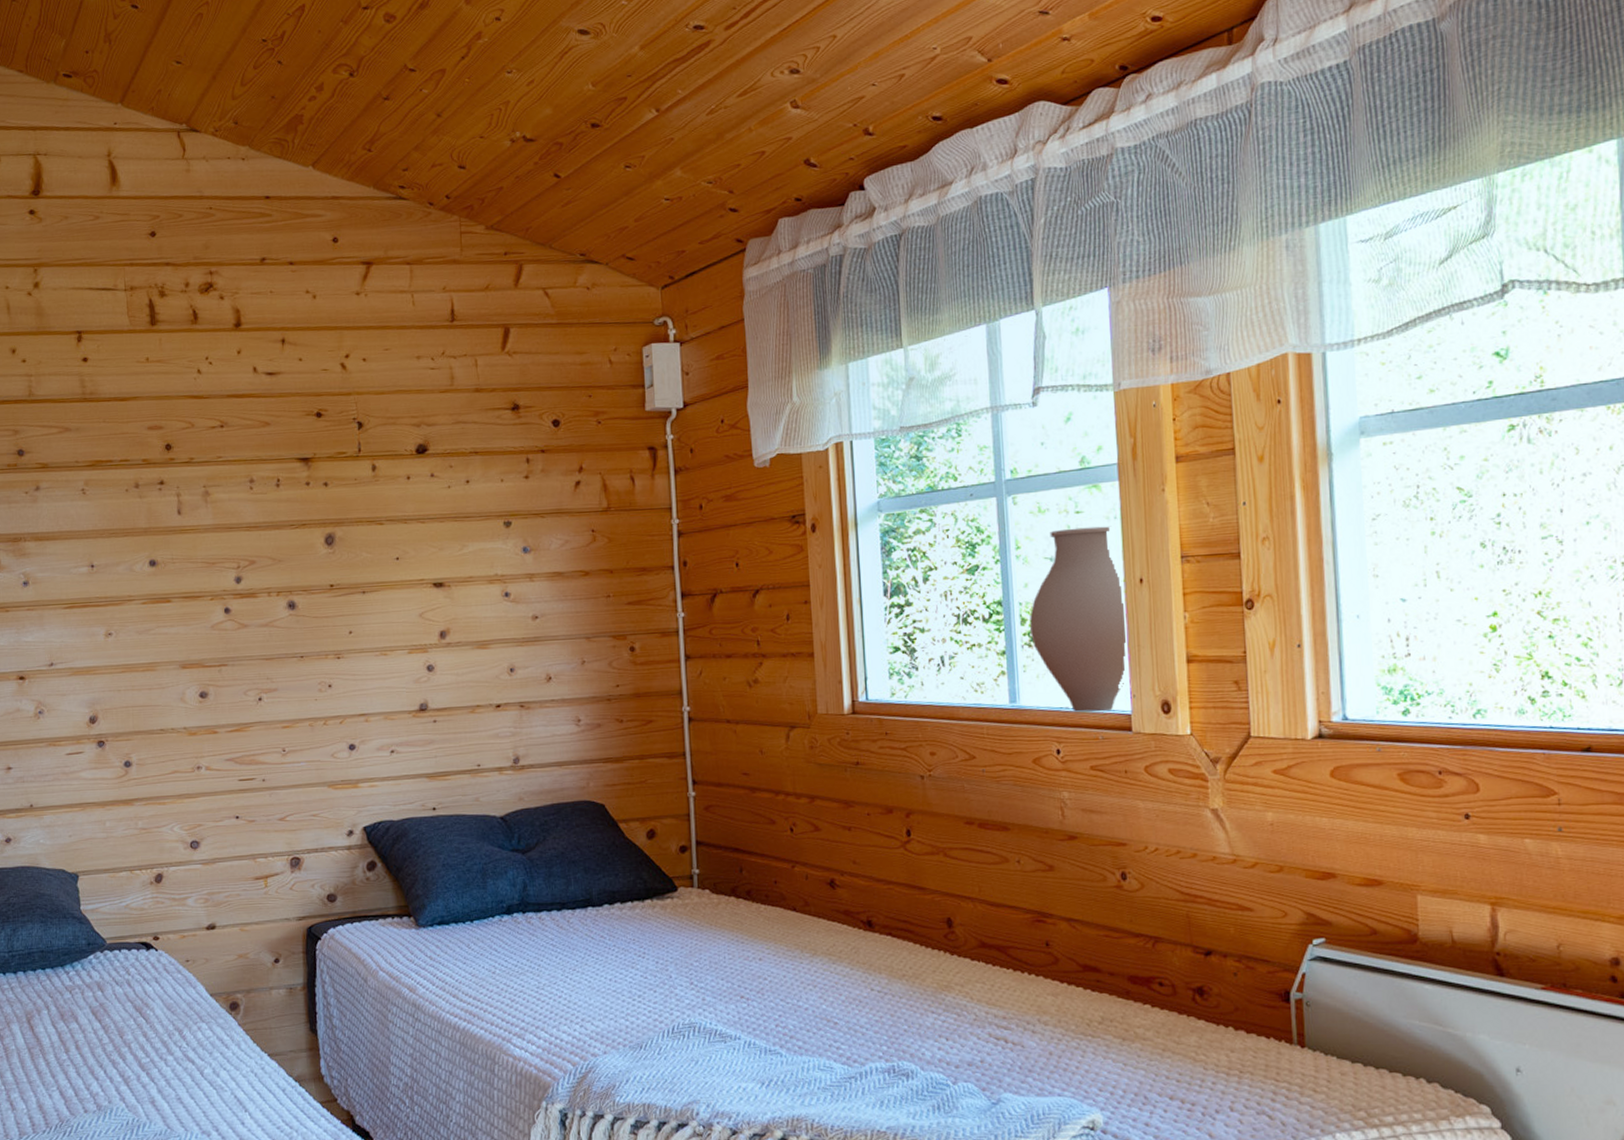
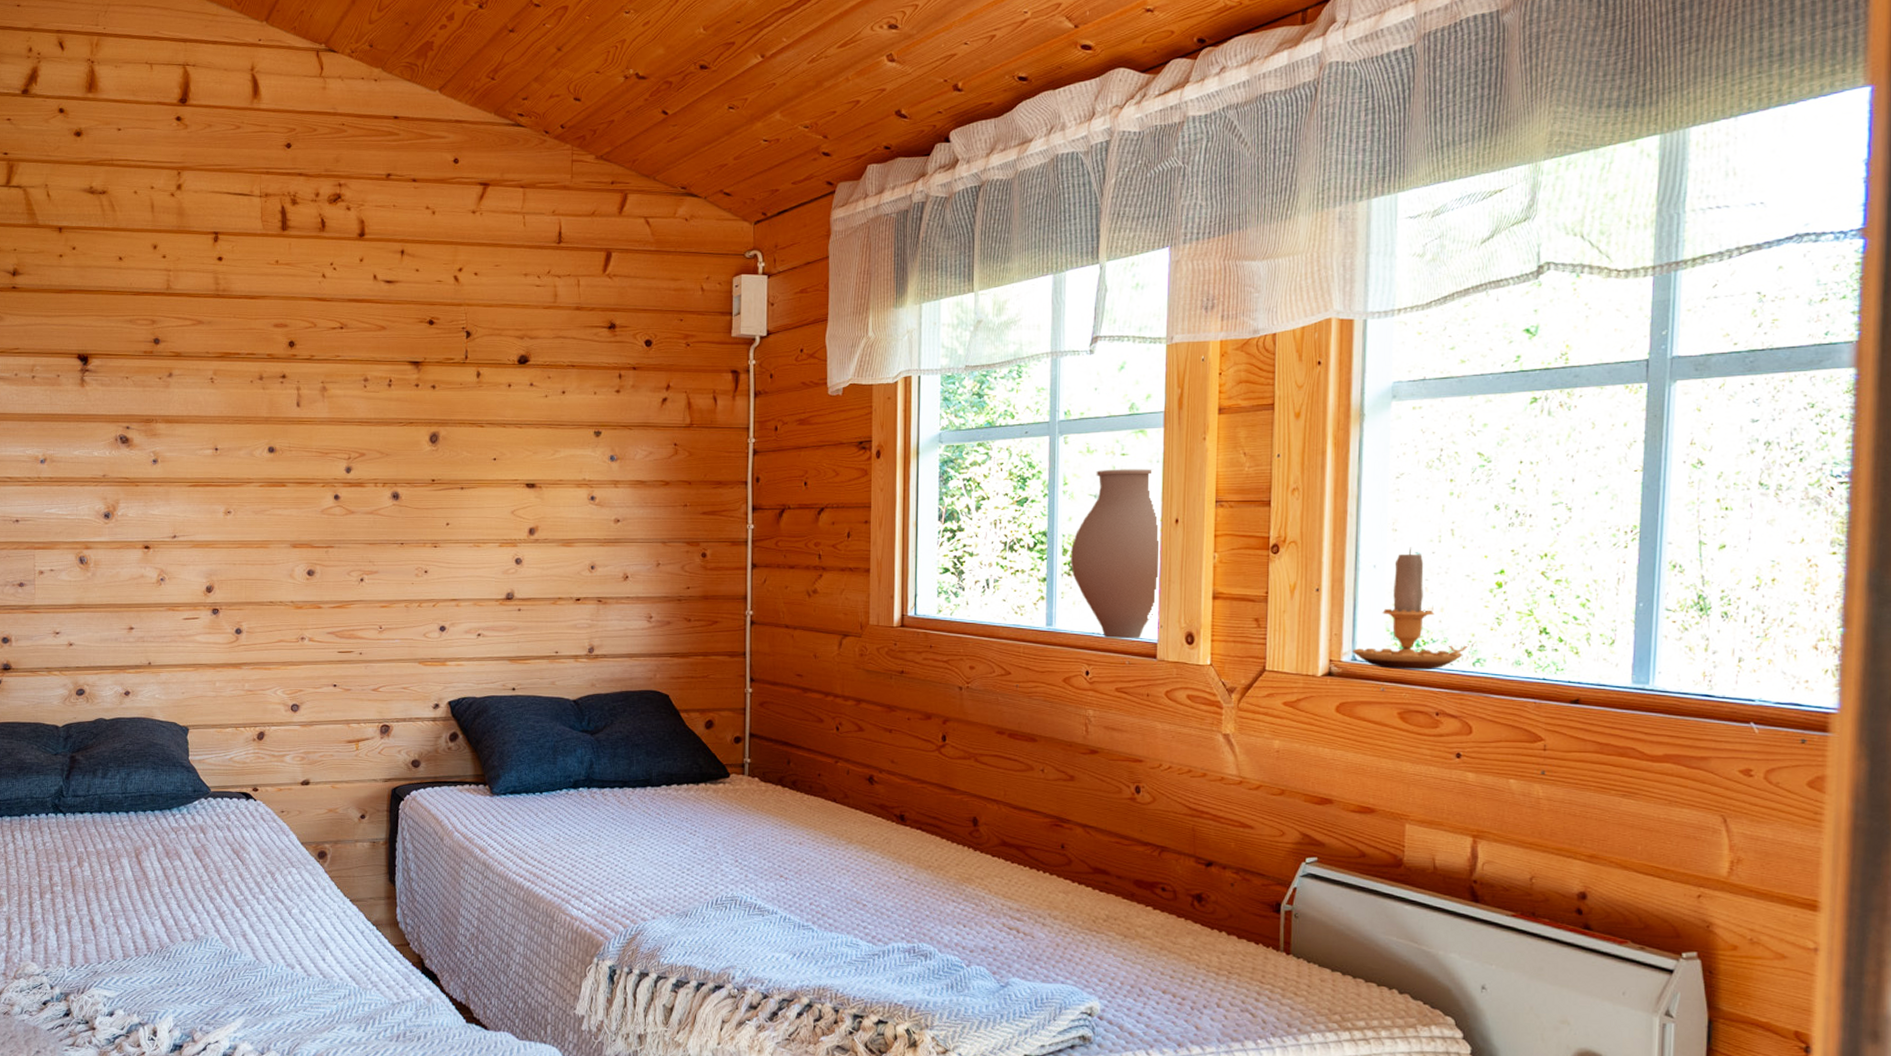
candle: none [1343,593,1467,727] -> present [1353,547,1469,671]

